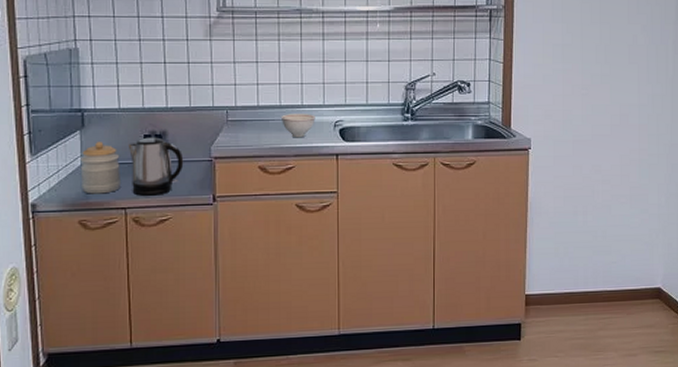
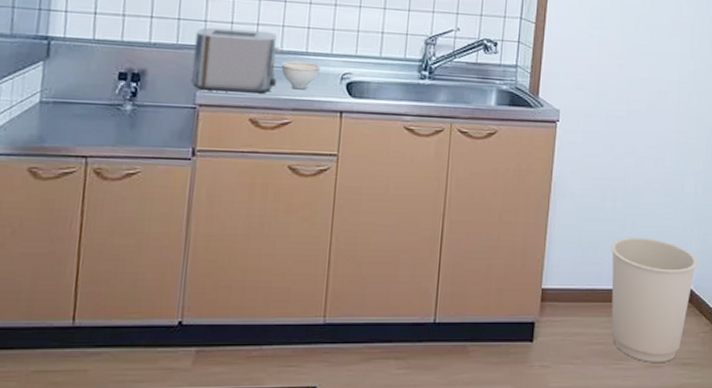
jar: present [80,141,122,194] -> none [37,75,88,138]
kettle: present [129,137,184,196] -> none [97,75,163,144]
toaster: none [205,90,279,145] -> present [191,27,280,94]
trash can: none [584,245,664,352] -> present [610,237,698,362]

